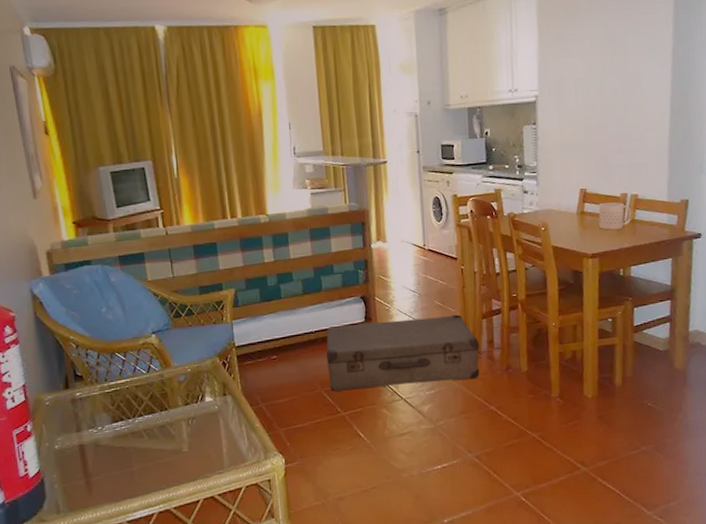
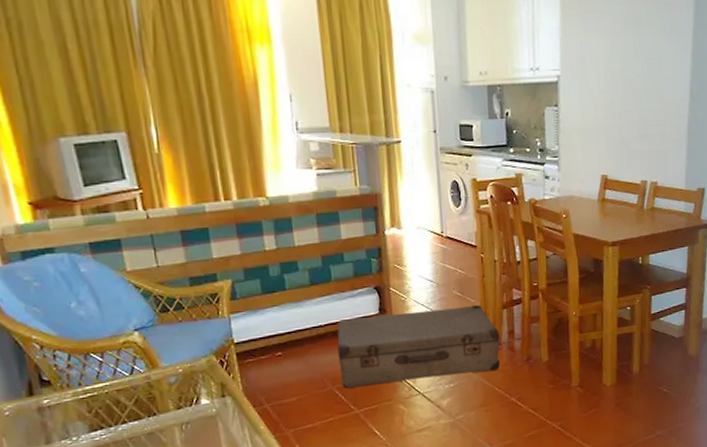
mug: present [598,202,632,230] -> none [618,189,651,218]

